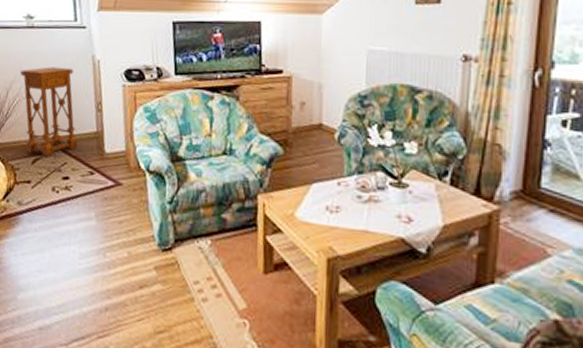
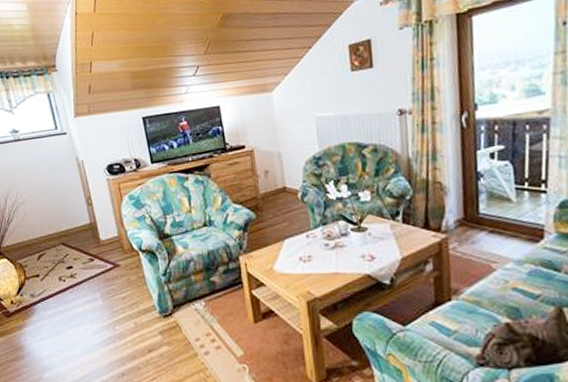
plant stand: present [20,67,78,157] -> none [14,171,75,252]

